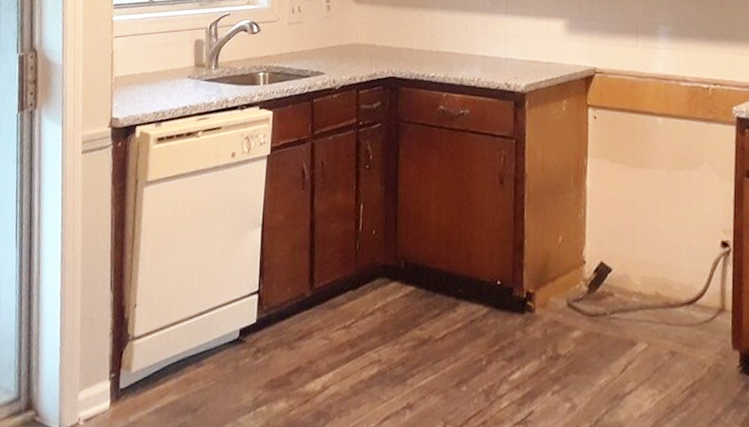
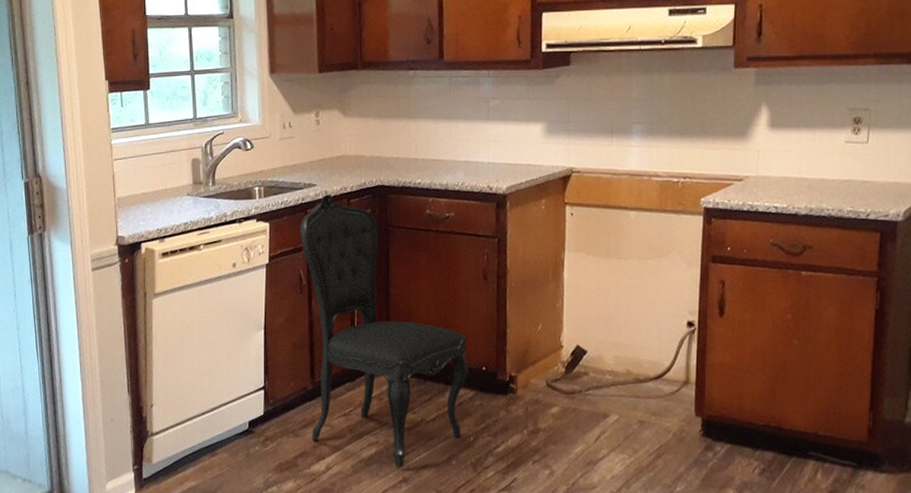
dining chair: none [305,83,482,391] -> present [300,194,468,467]

